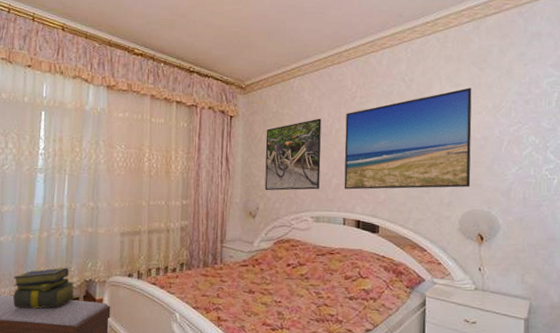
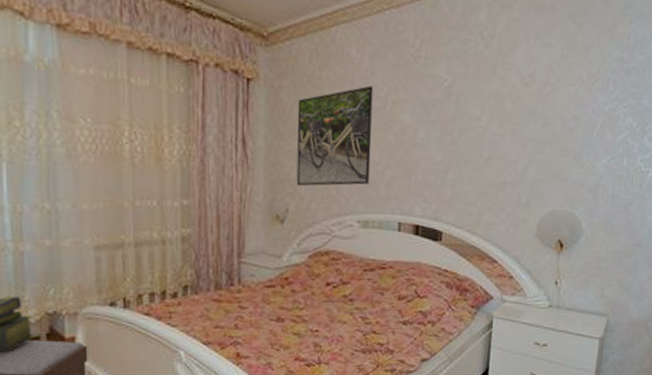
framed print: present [344,87,472,190] -> none [400,49,566,185]

